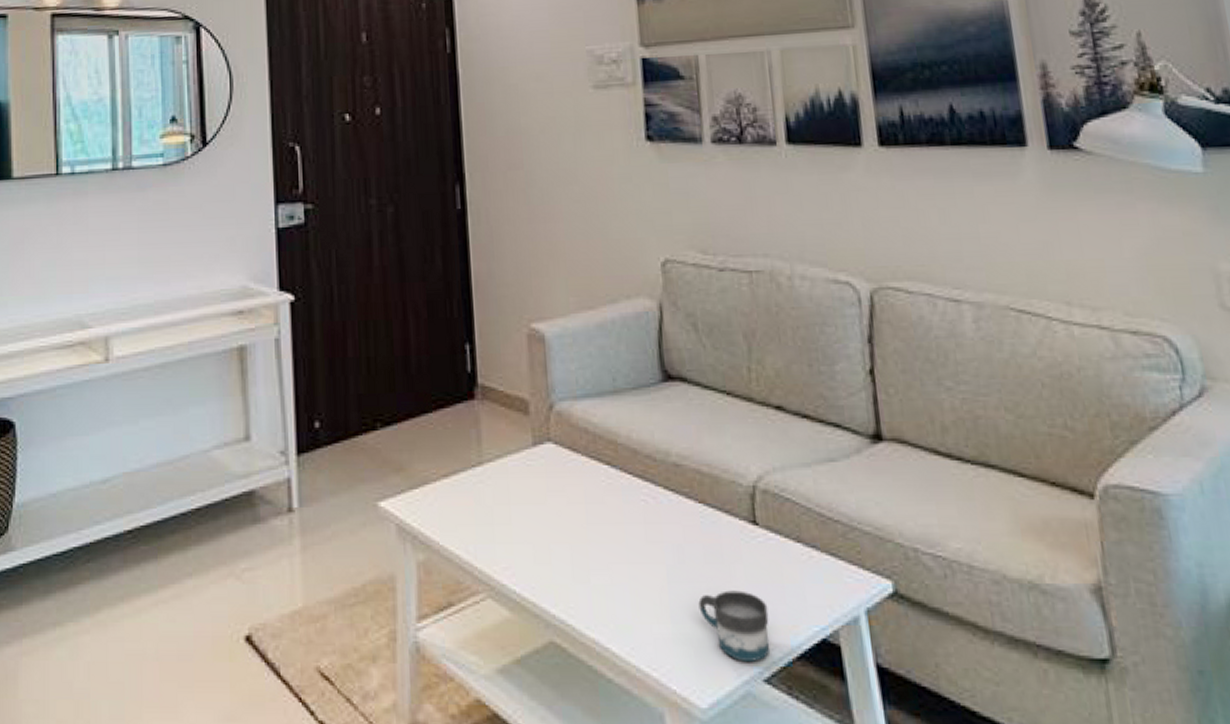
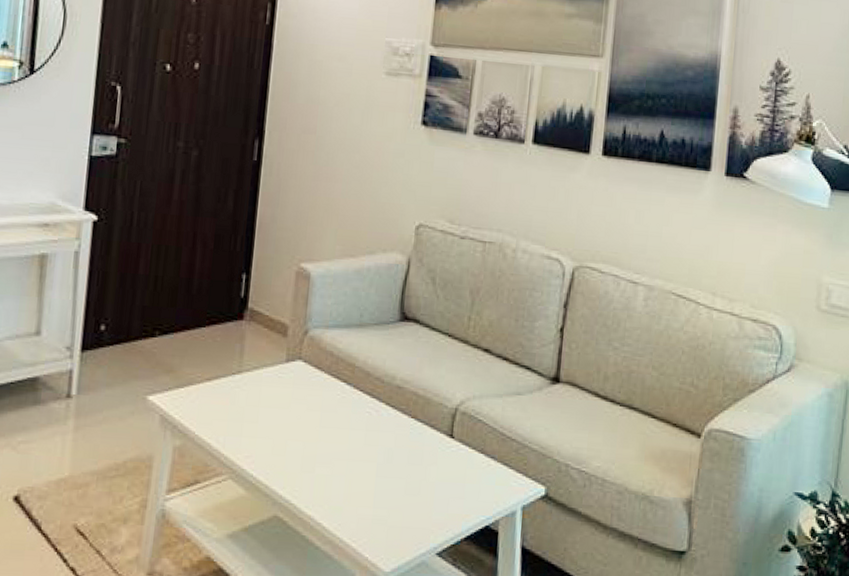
mug: present [698,590,770,661] -> none [397,485,450,540]

